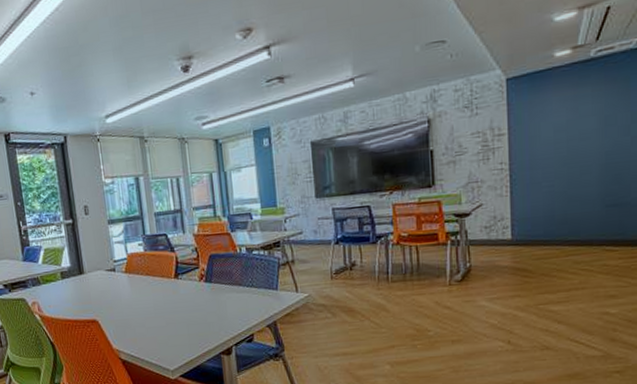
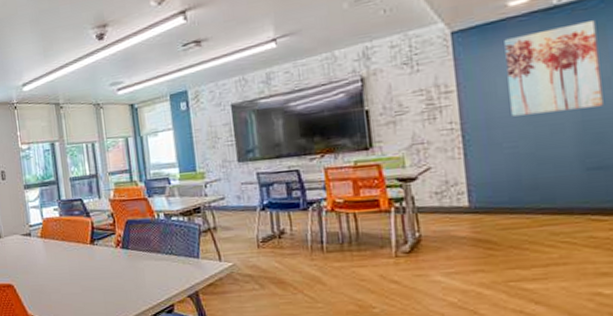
wall art: none [549,73,623,159] -> present [504,20,603,117]

